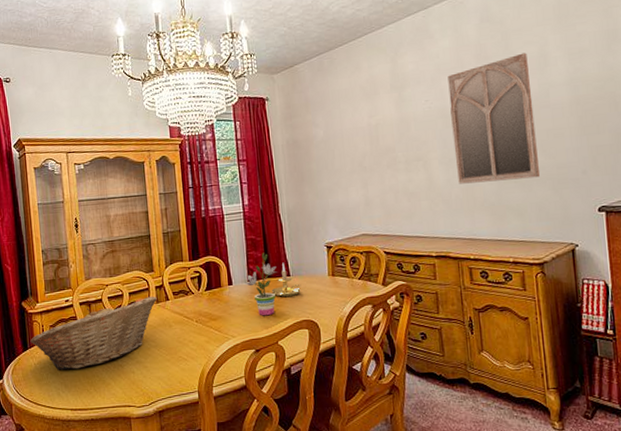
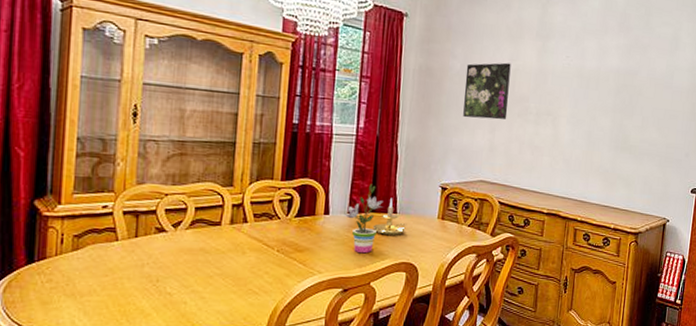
fruit basket: present [30,296,157,371] -> none [39,215,232,294]
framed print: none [329,119,377,179] -> present [463,62,511,120]
home mirror: present [447,52,540,184] -> none [581,32,663,153]

